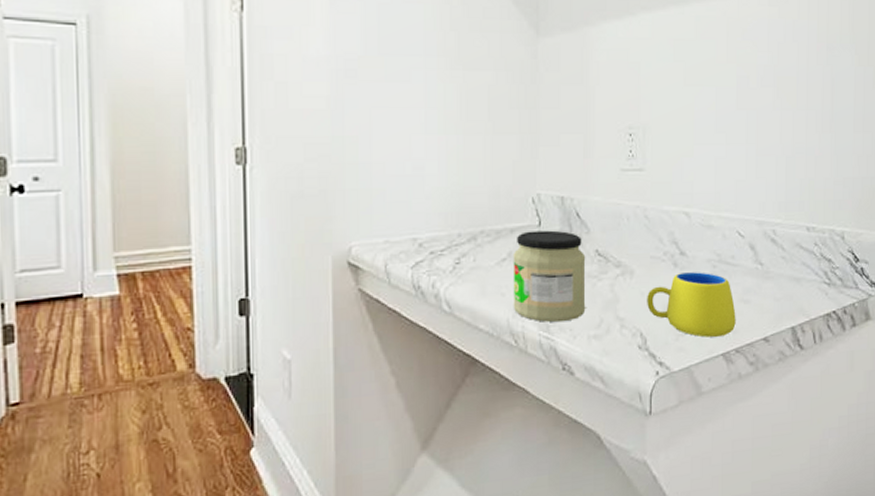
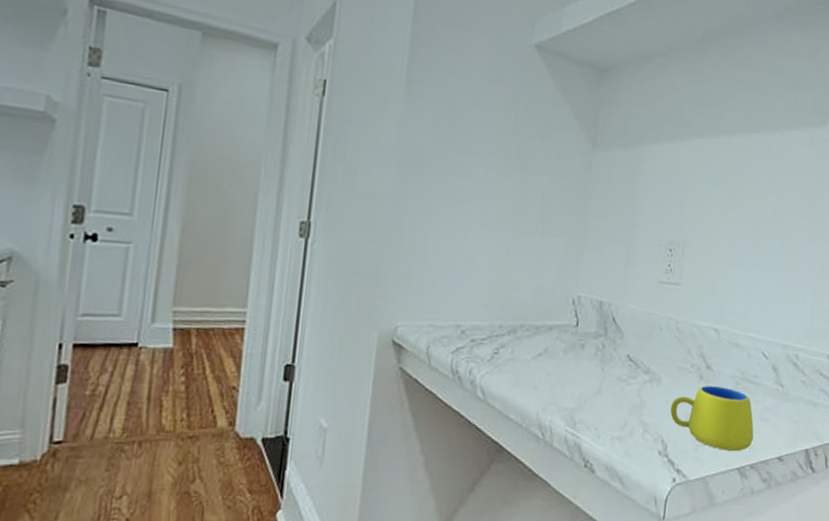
jar: present [513,230,586,323] -> none [543,330,618,421]

